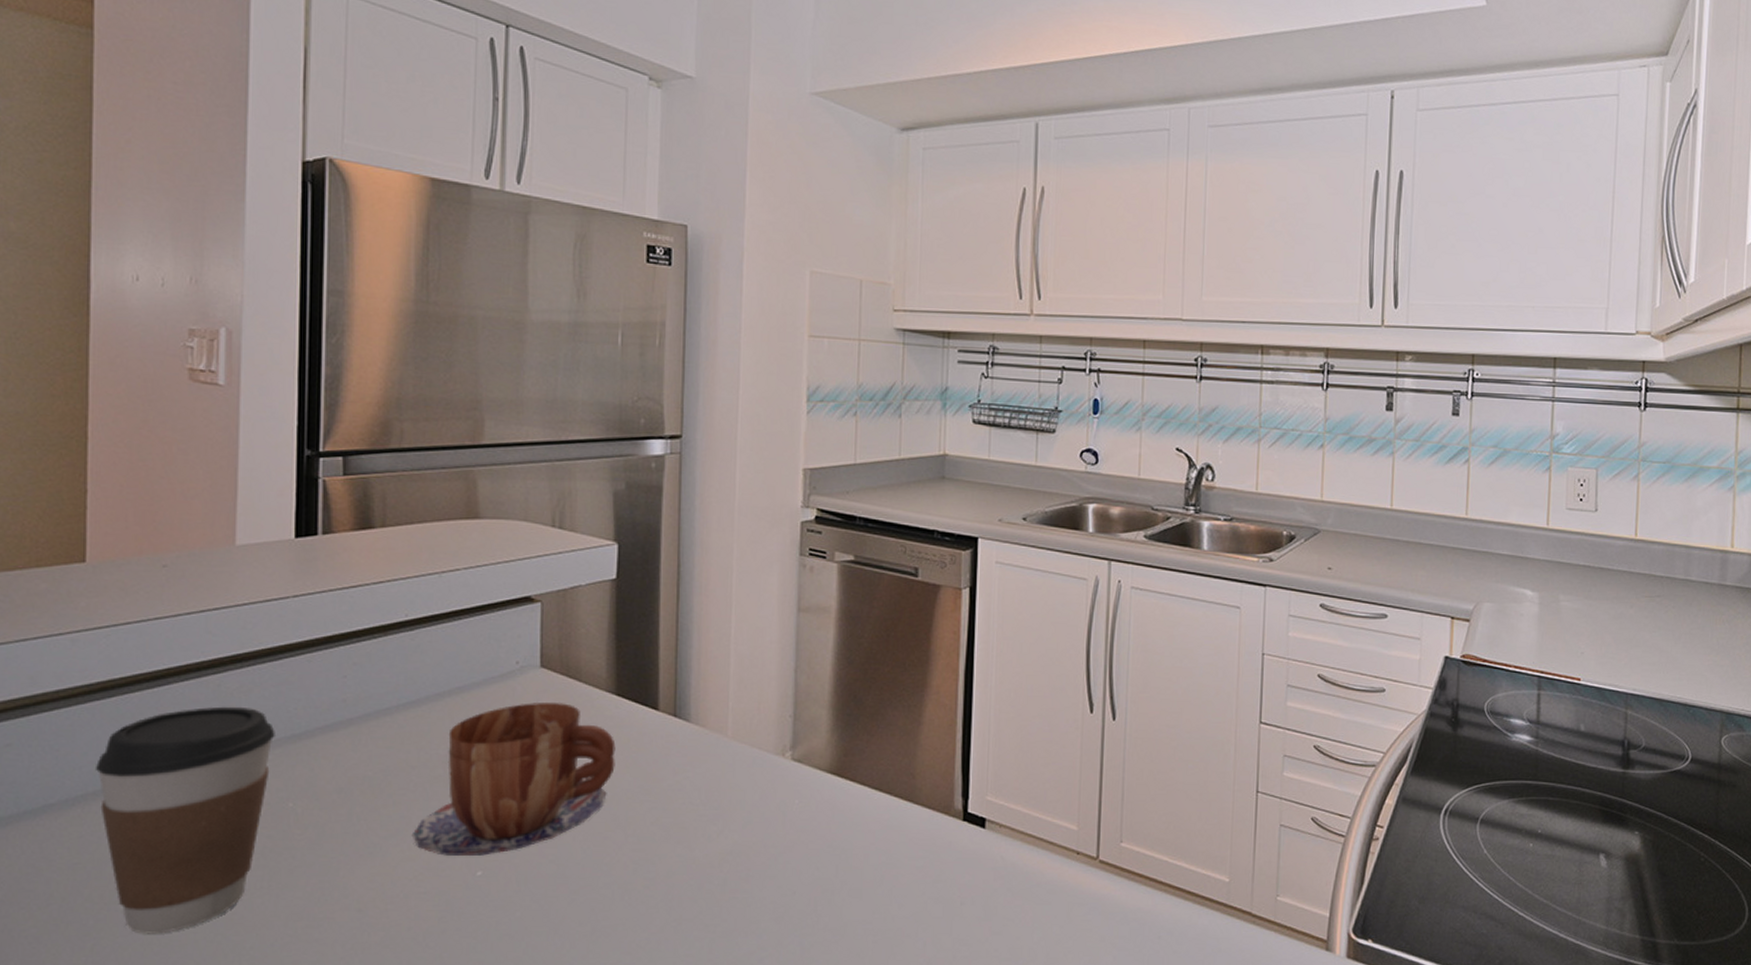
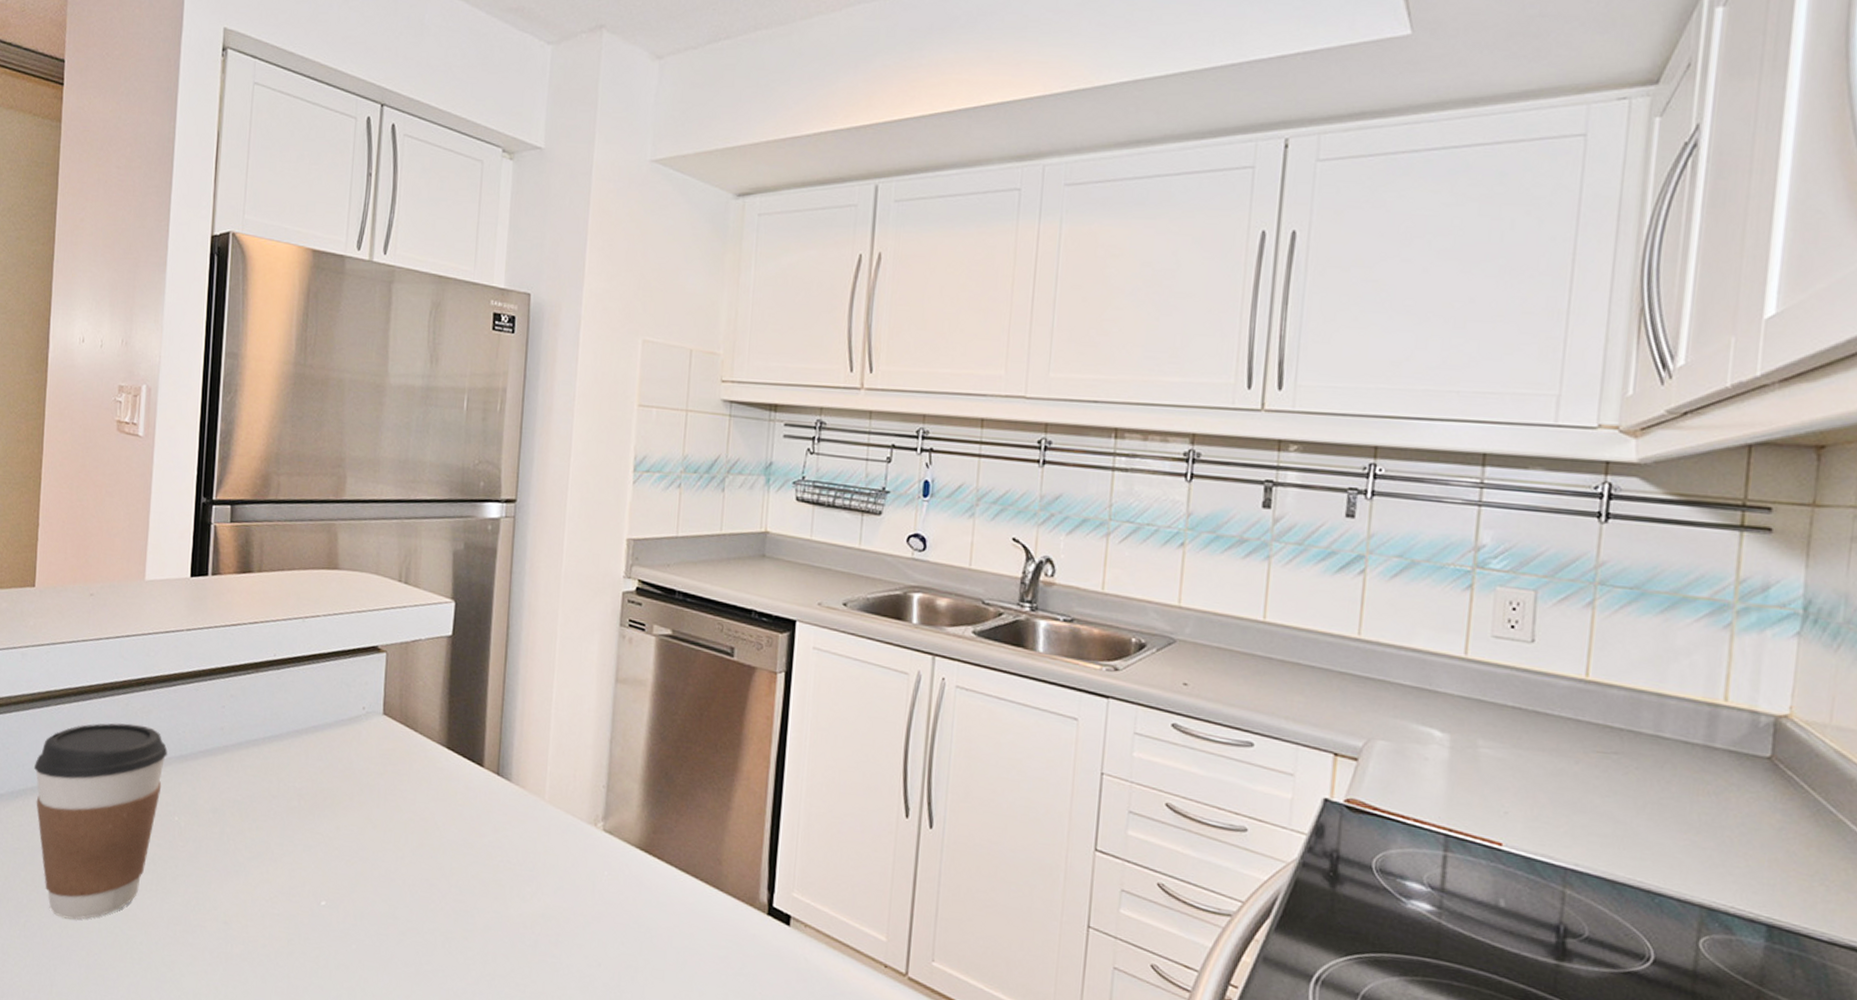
mug: present [411,703,616,856] -> none [270,747,444,887]

